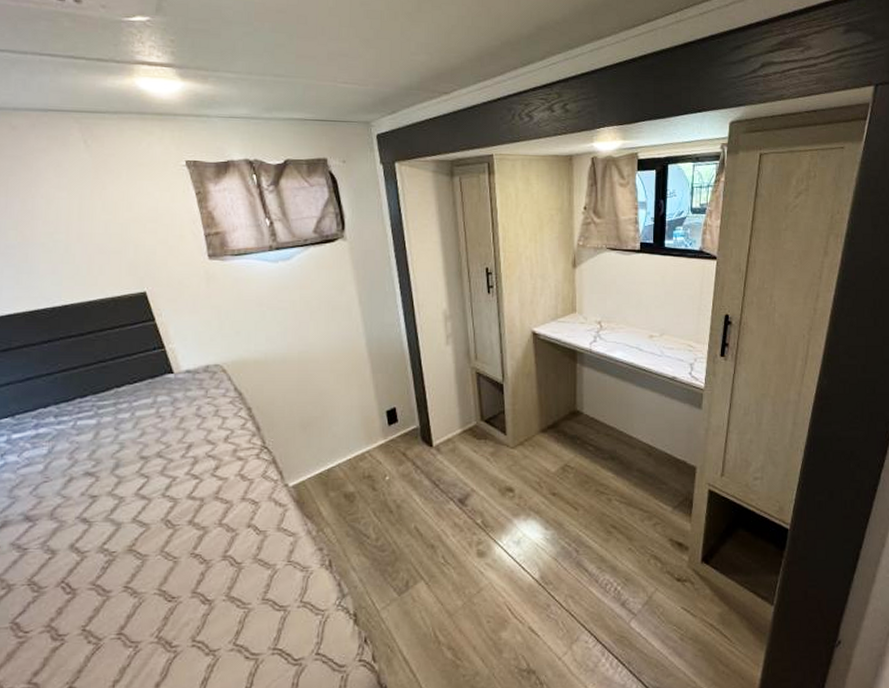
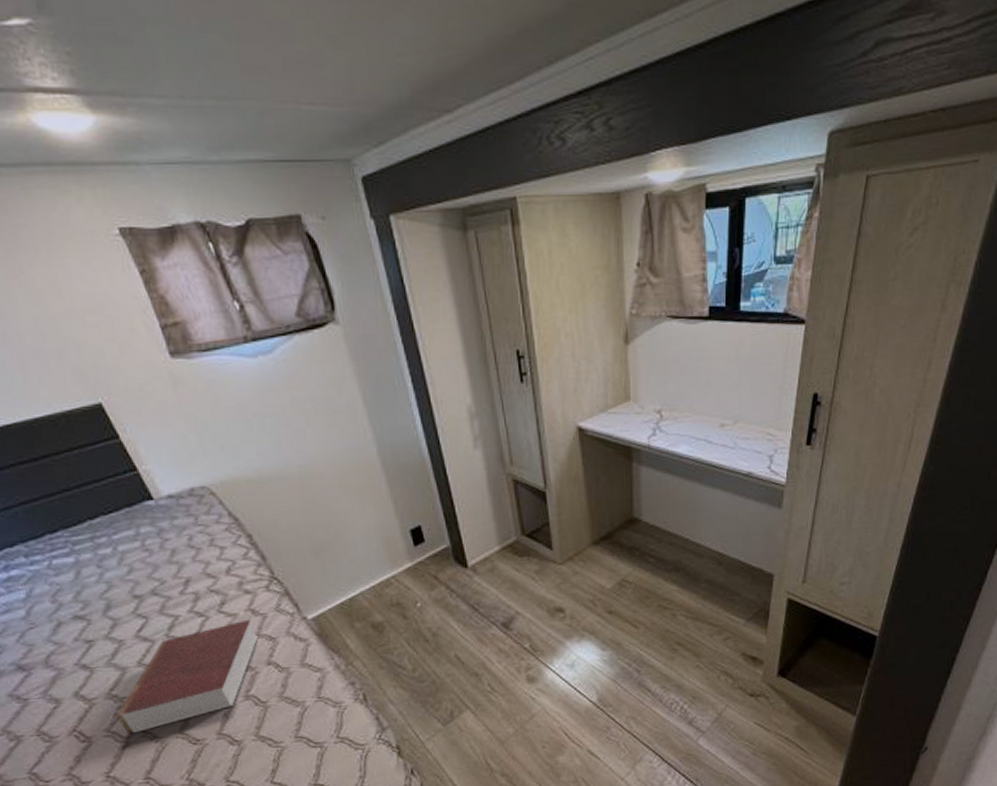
book: none [103,483,243,588] -> present [116,619,259,734]

